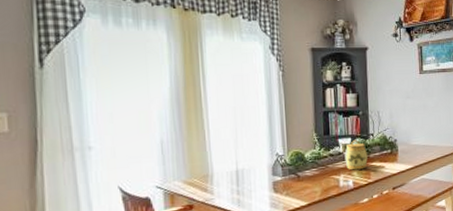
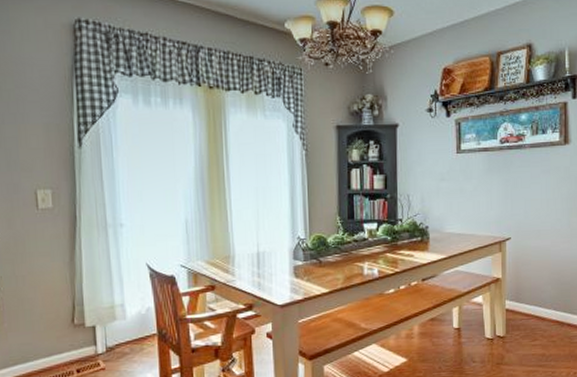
jar: present [344,139,368,170] -> none [370,224,395,258]

